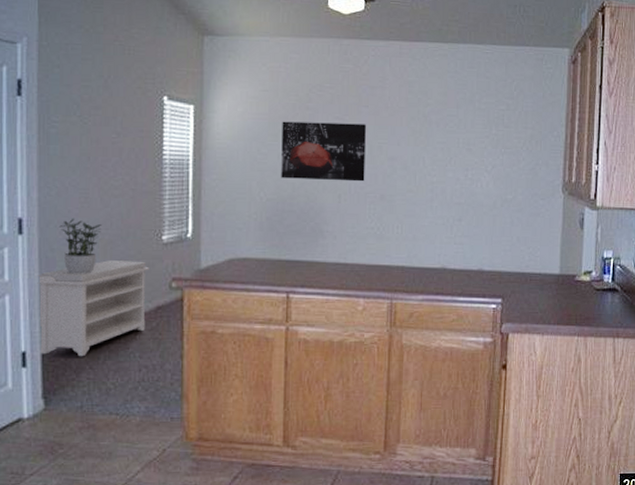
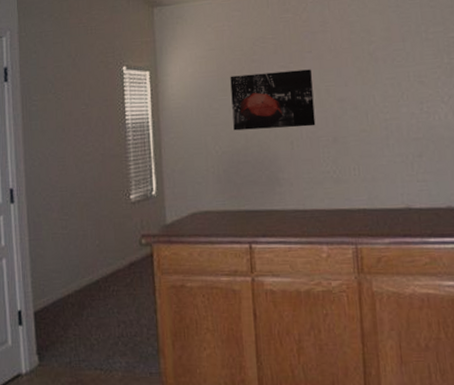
bench: present [37,260,149,357] -> none [27,220,121,314]
potted plant: present [60,218,102,274] -> none [43,184,78,236]

